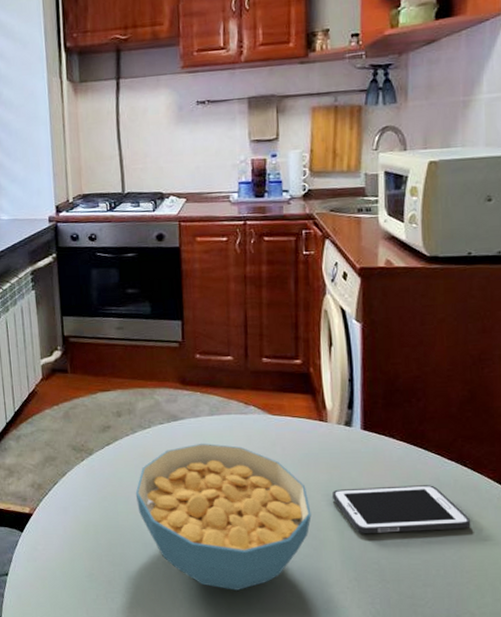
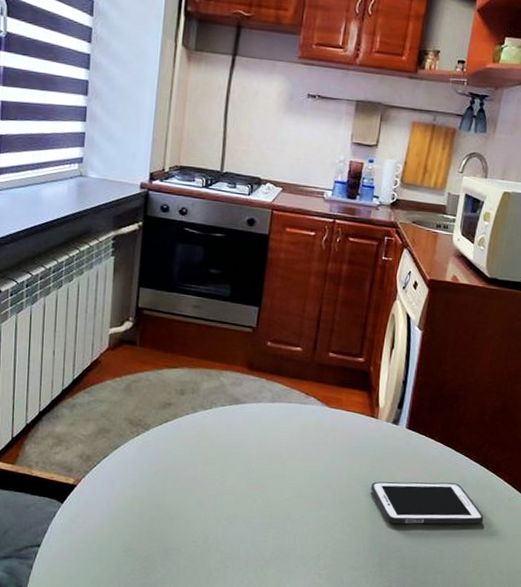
cereal bowl: present [135,443,312,590] -> none [186,428,350,571]

